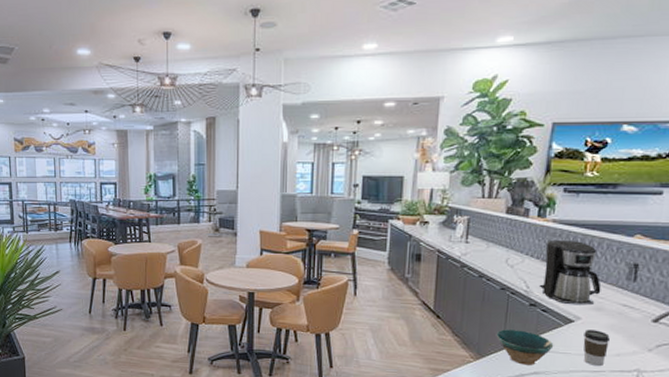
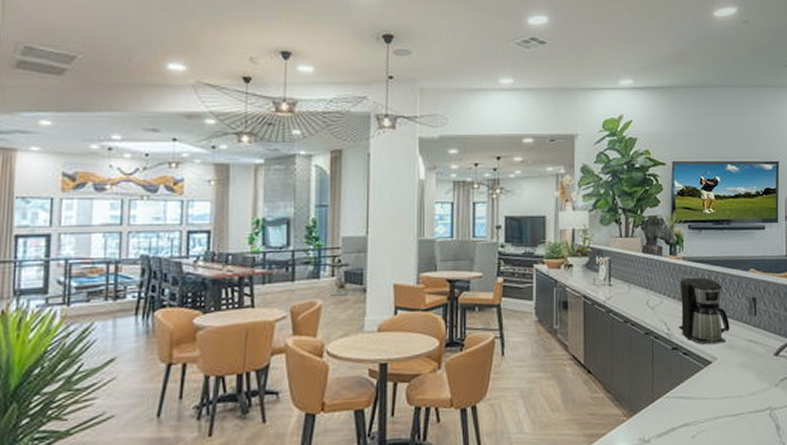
bowl: present [496,329,554,365] -> none [645,377,698,417]
coffee cup: present [583,330,610,367] -> none [721,369,743,410]

